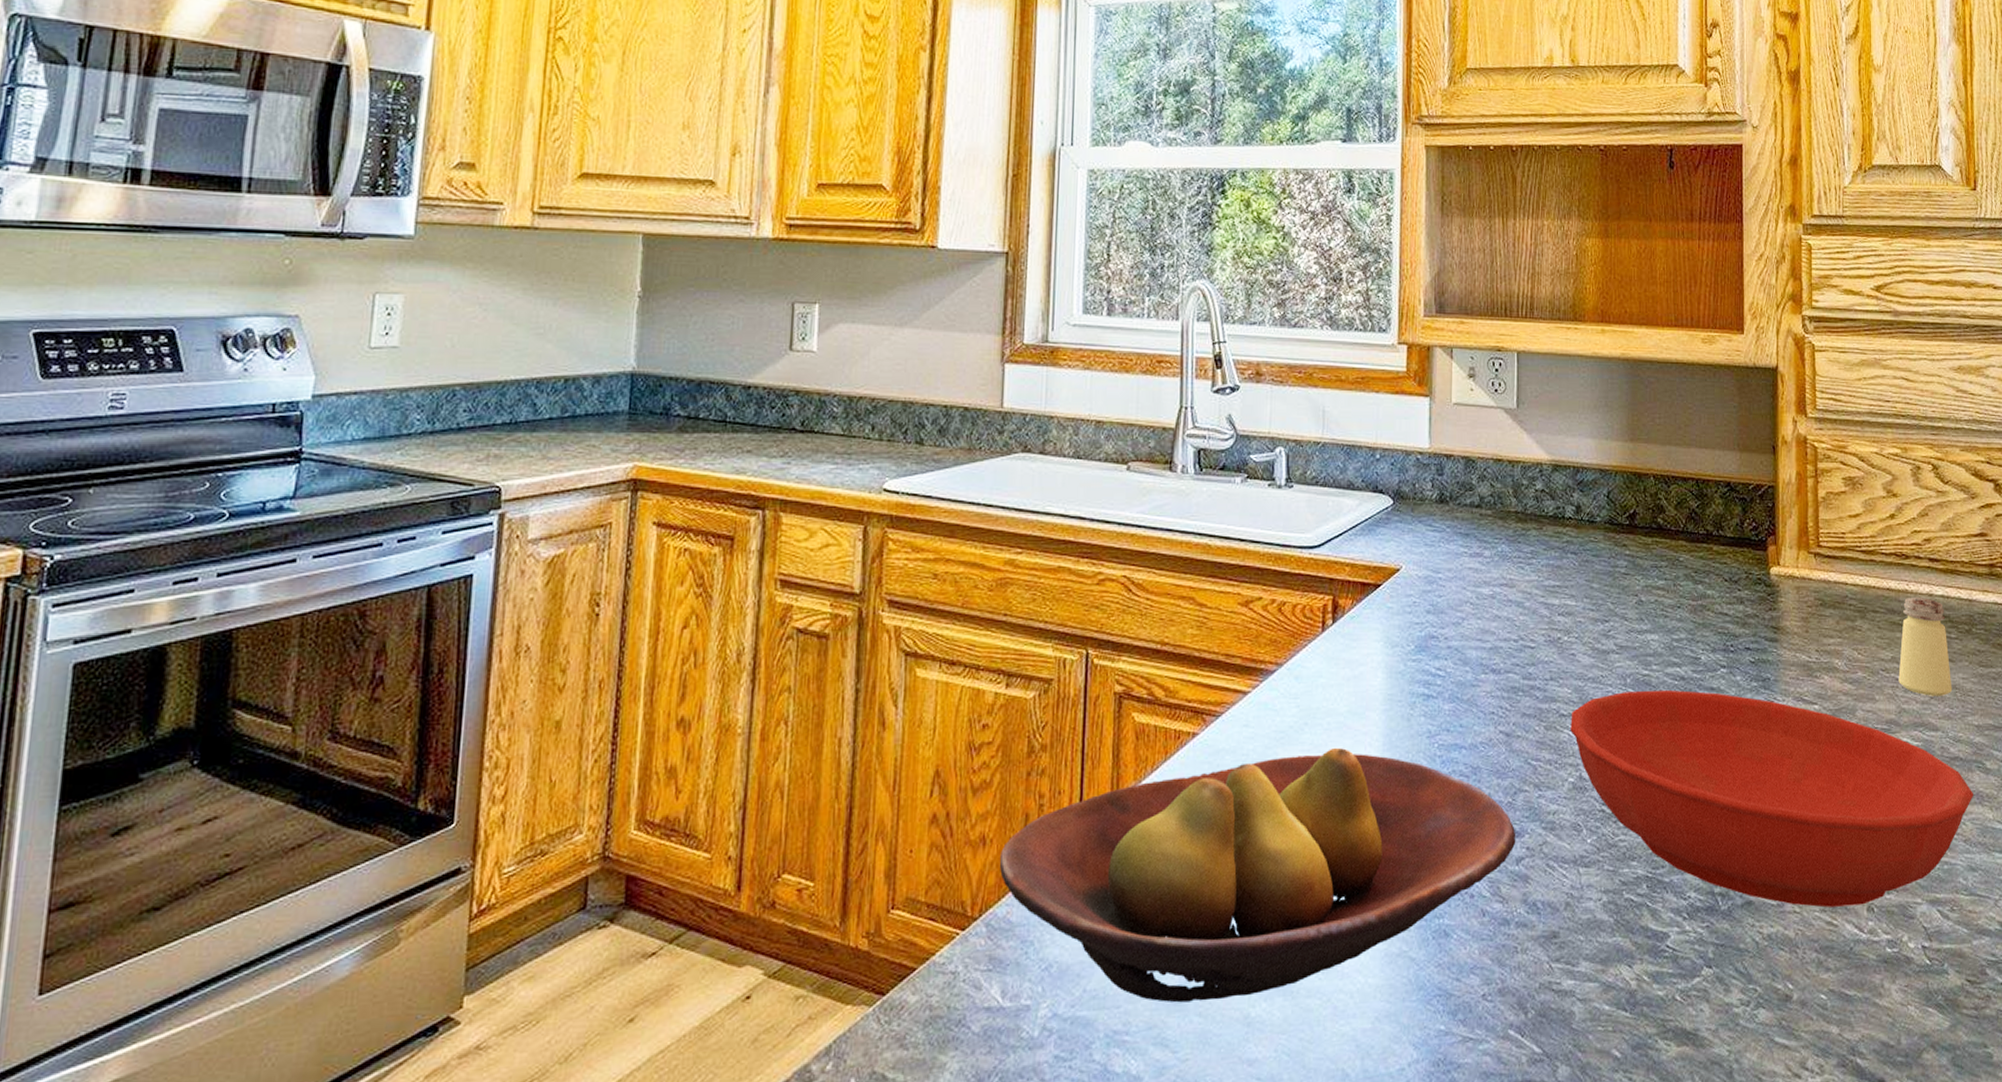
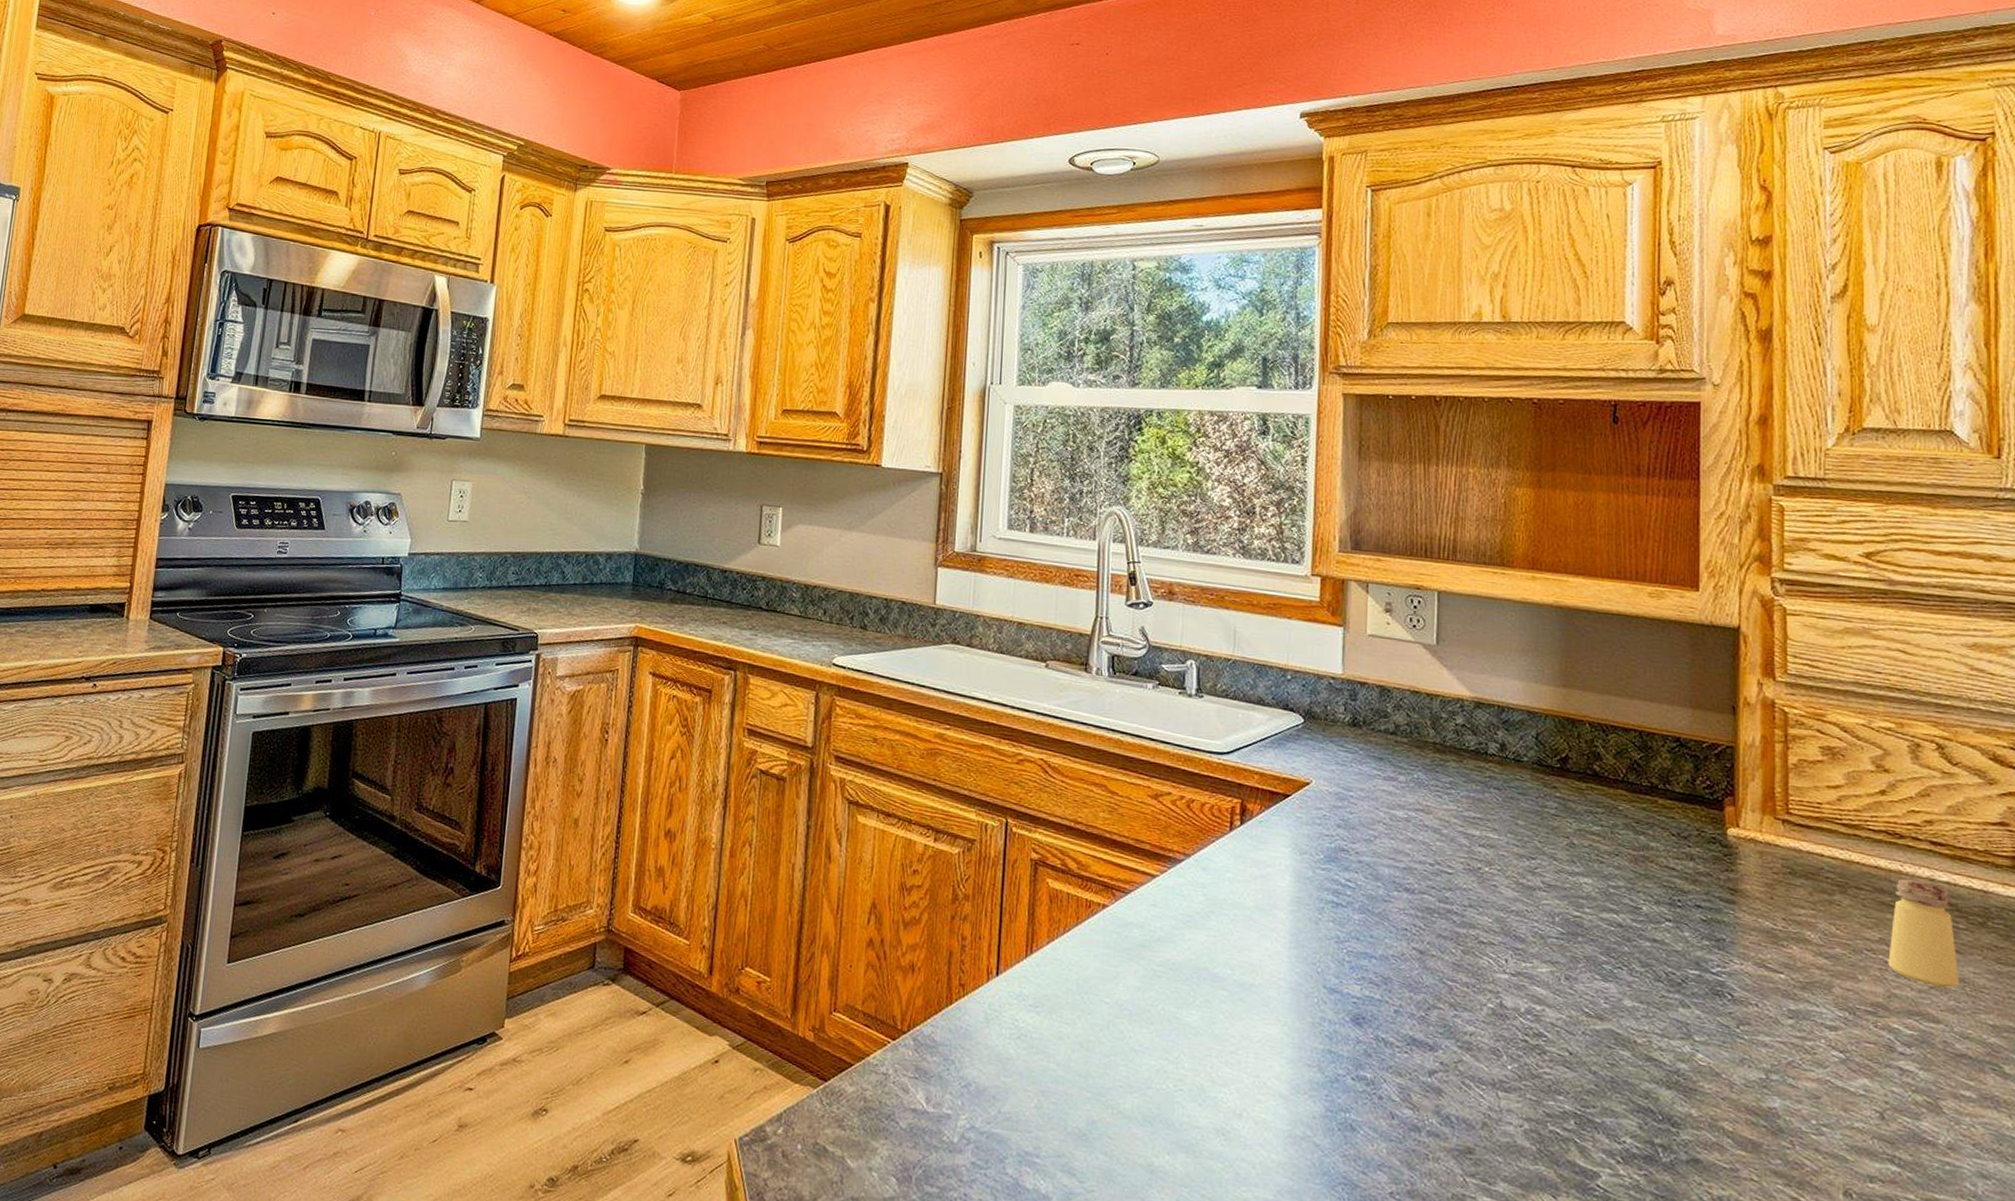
fruit bowl: present [999,748,1516,1003] -> none [926,938,1429,1146]
bowl: present [1570,689,1973,908] -> none [1491,929,1986,1188]

